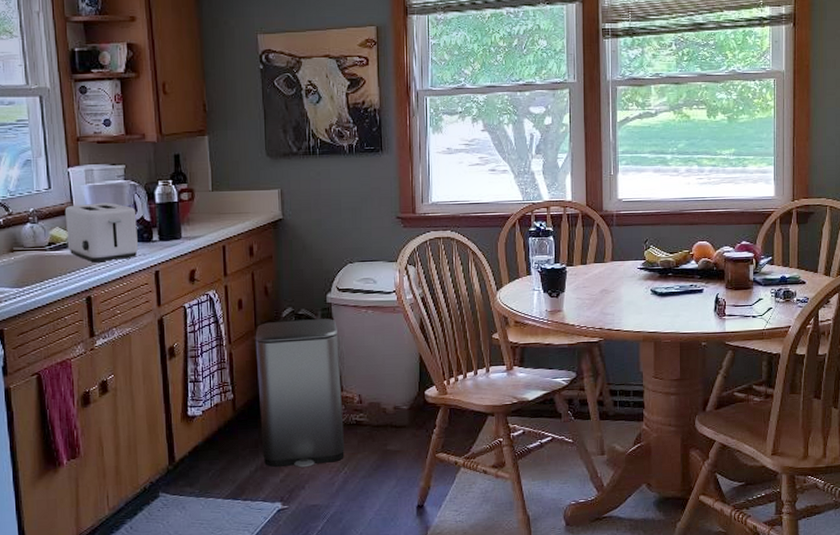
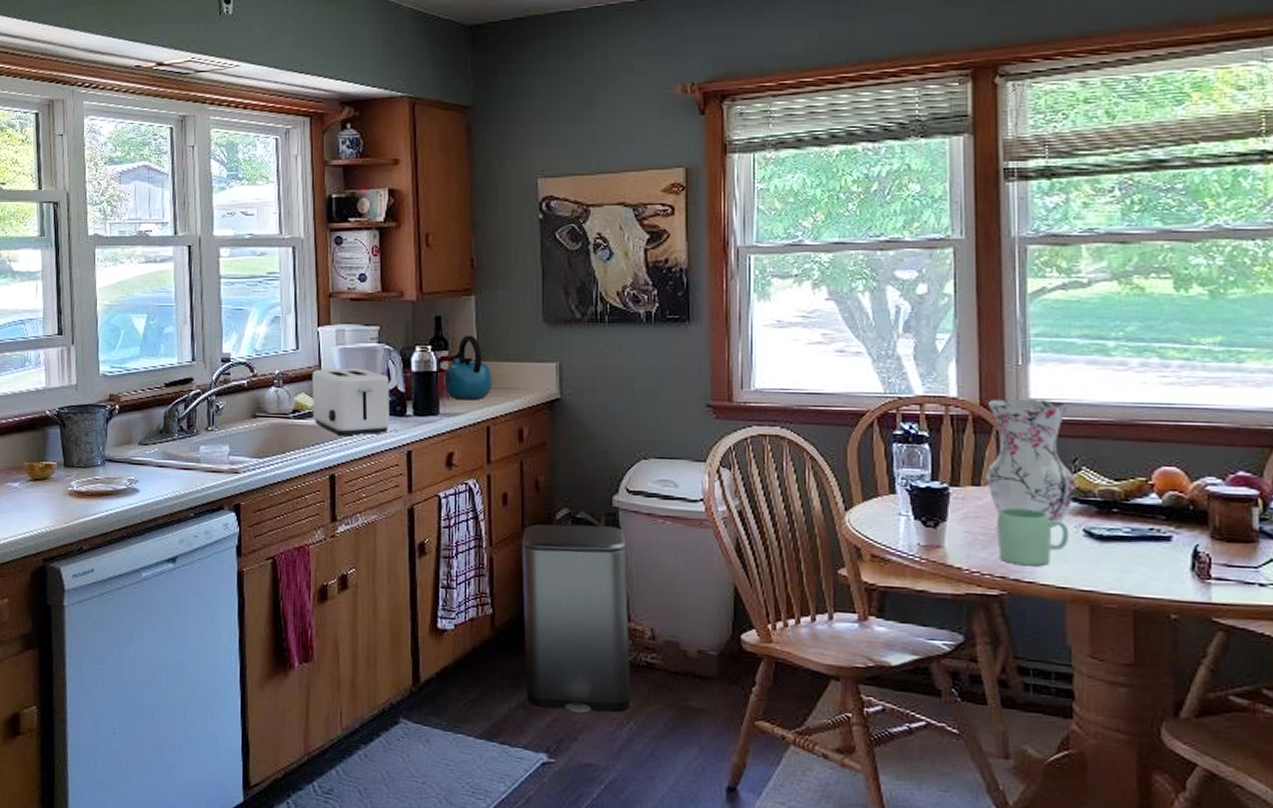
kettle: none [184,169,227,225] -> present [444,335,493,400]
vase: none [590,199,646,291] -> present [986,398,1075,529]
mug: none [596,277,642,319] -> present [996,506,1070,566]

